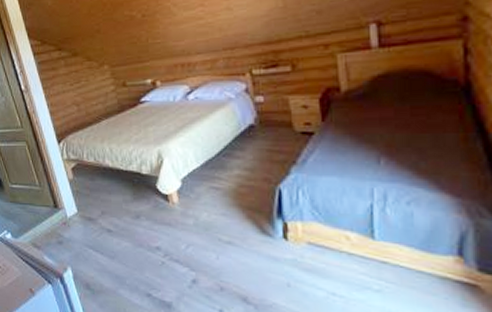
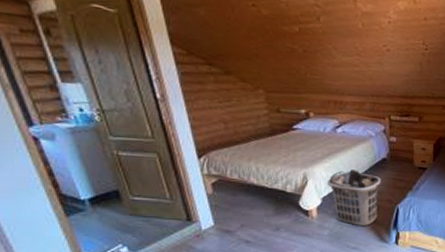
clothes hamper: none [185,142,253,215] -> present [327,169,381,227]

